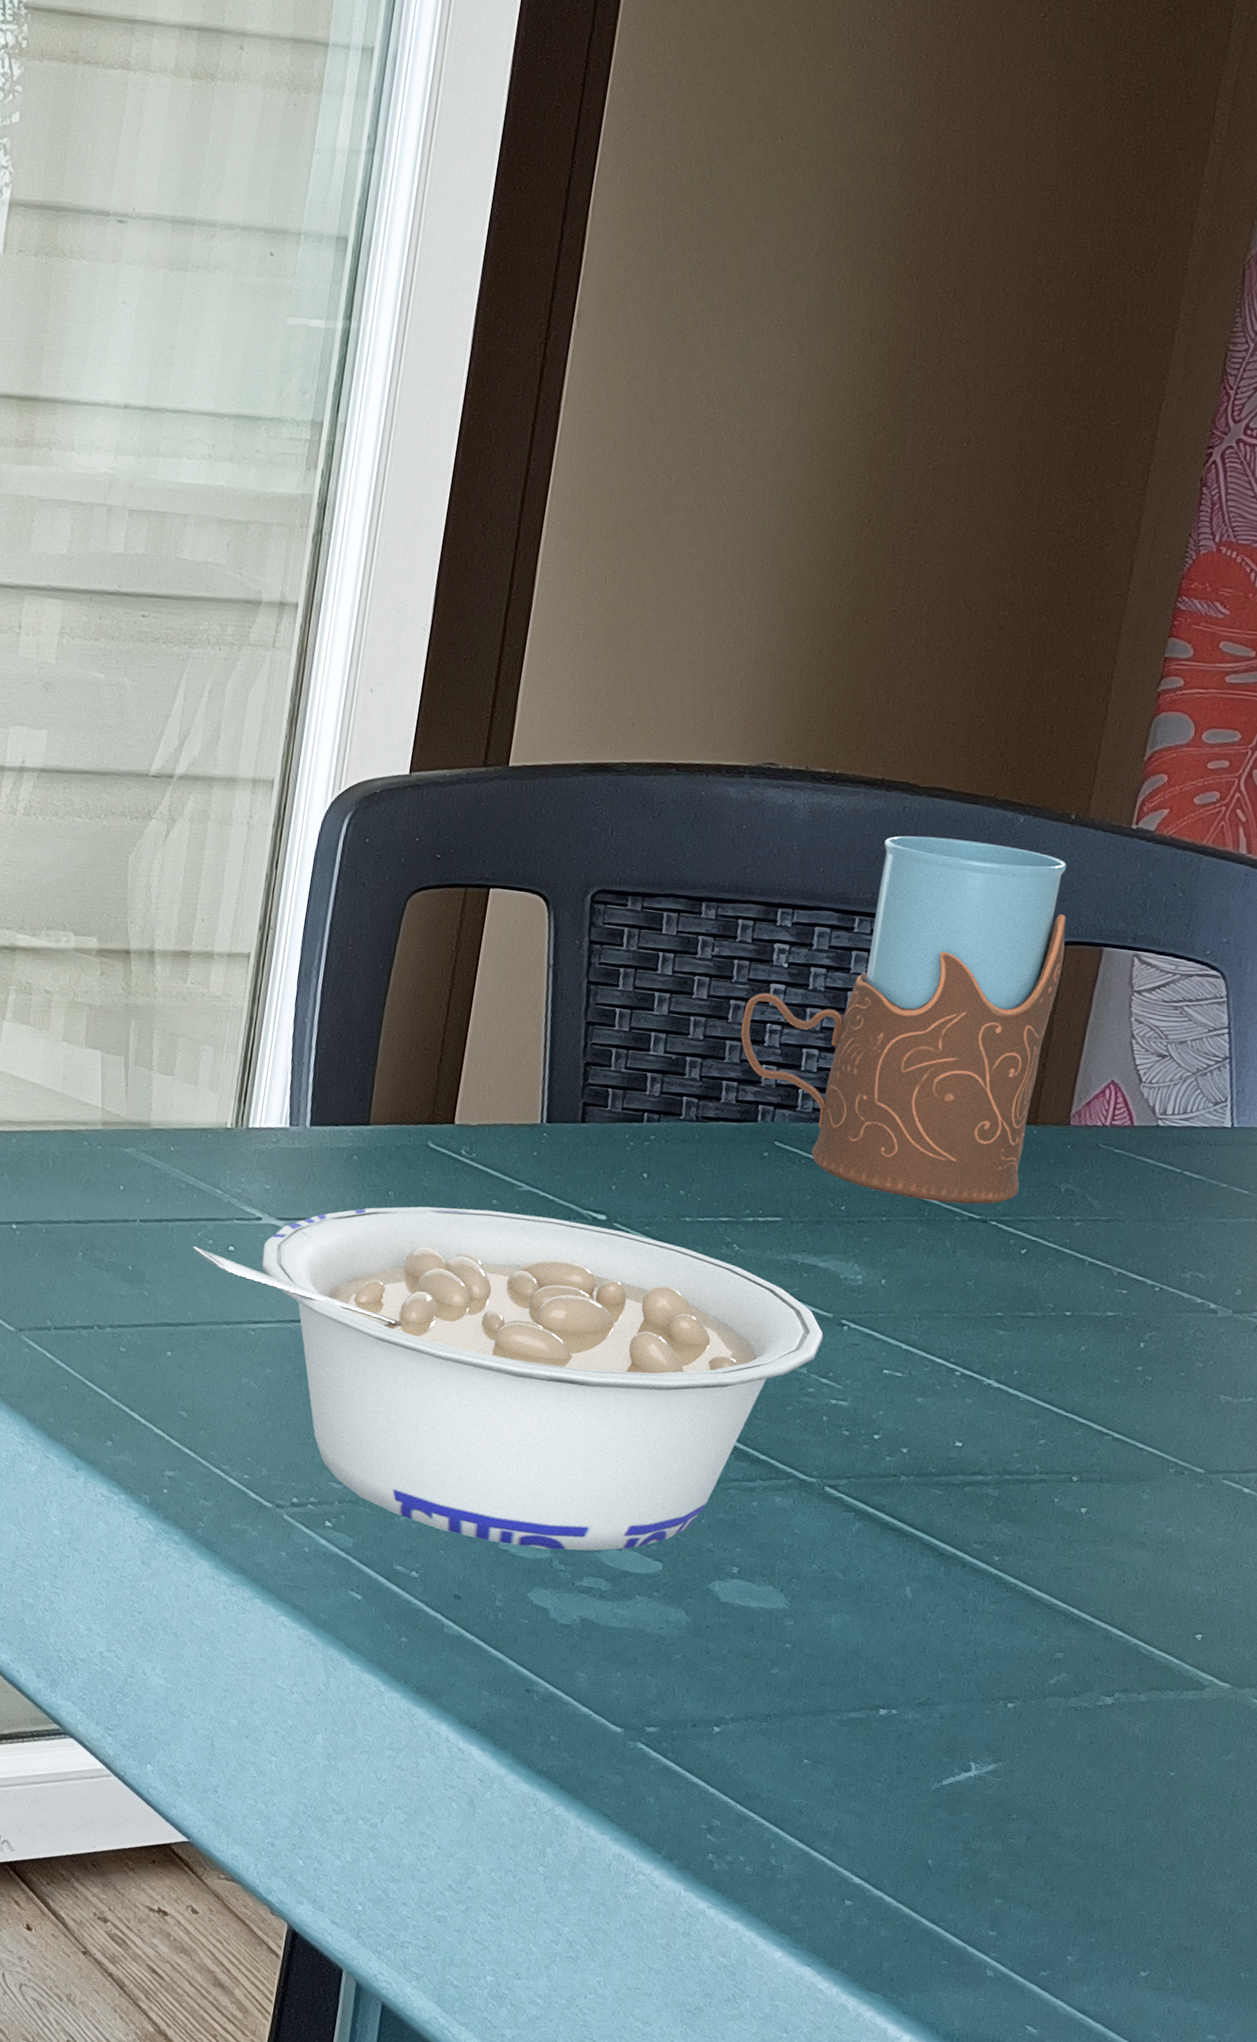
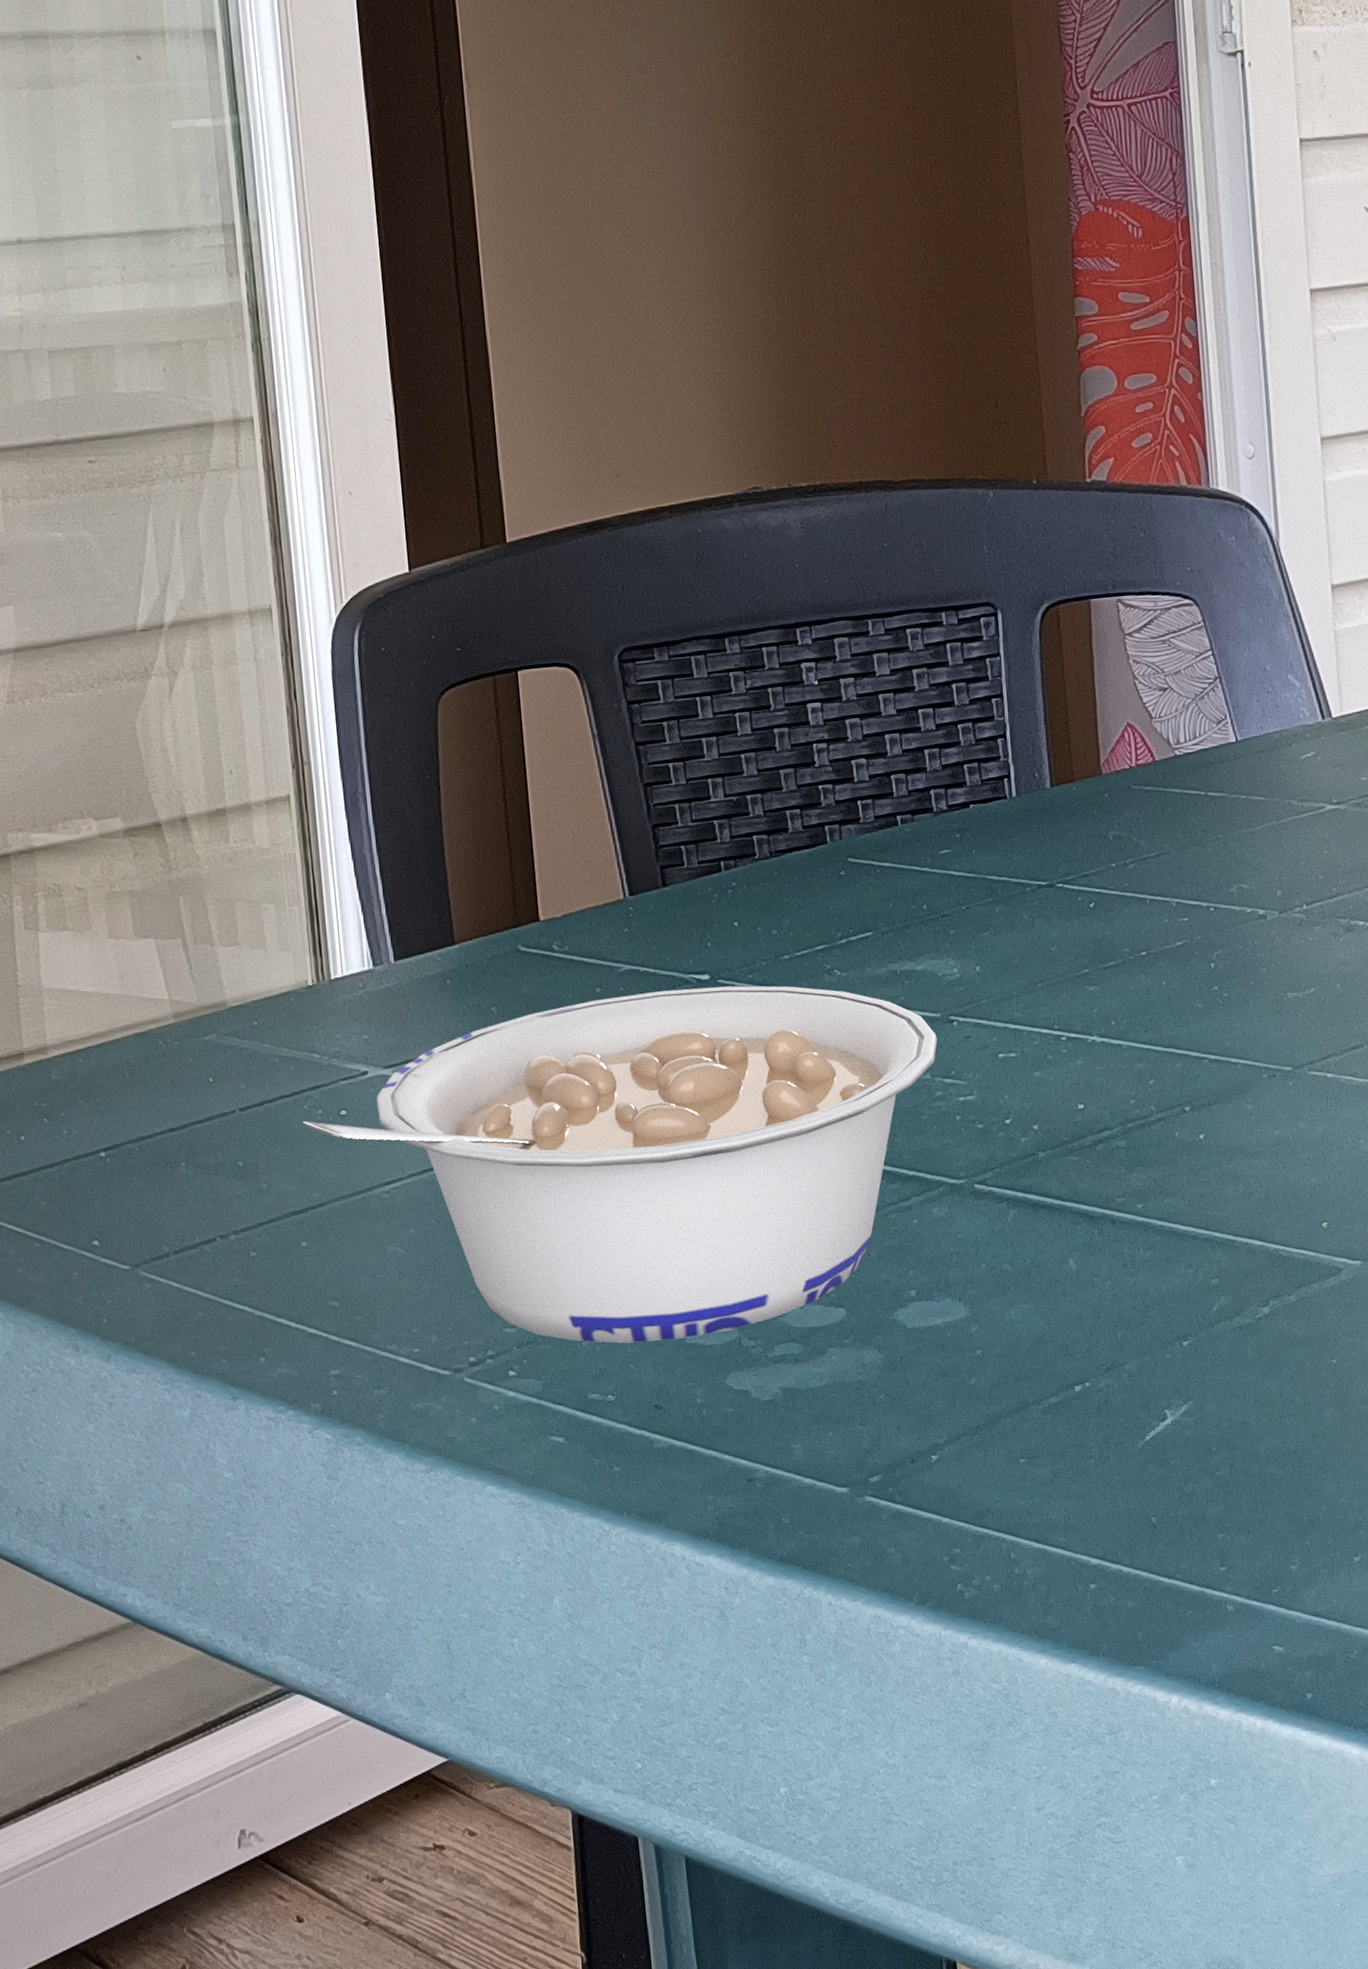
drinking glass: present [740,835,1067,1204] -> none [789,522,1074,882]

